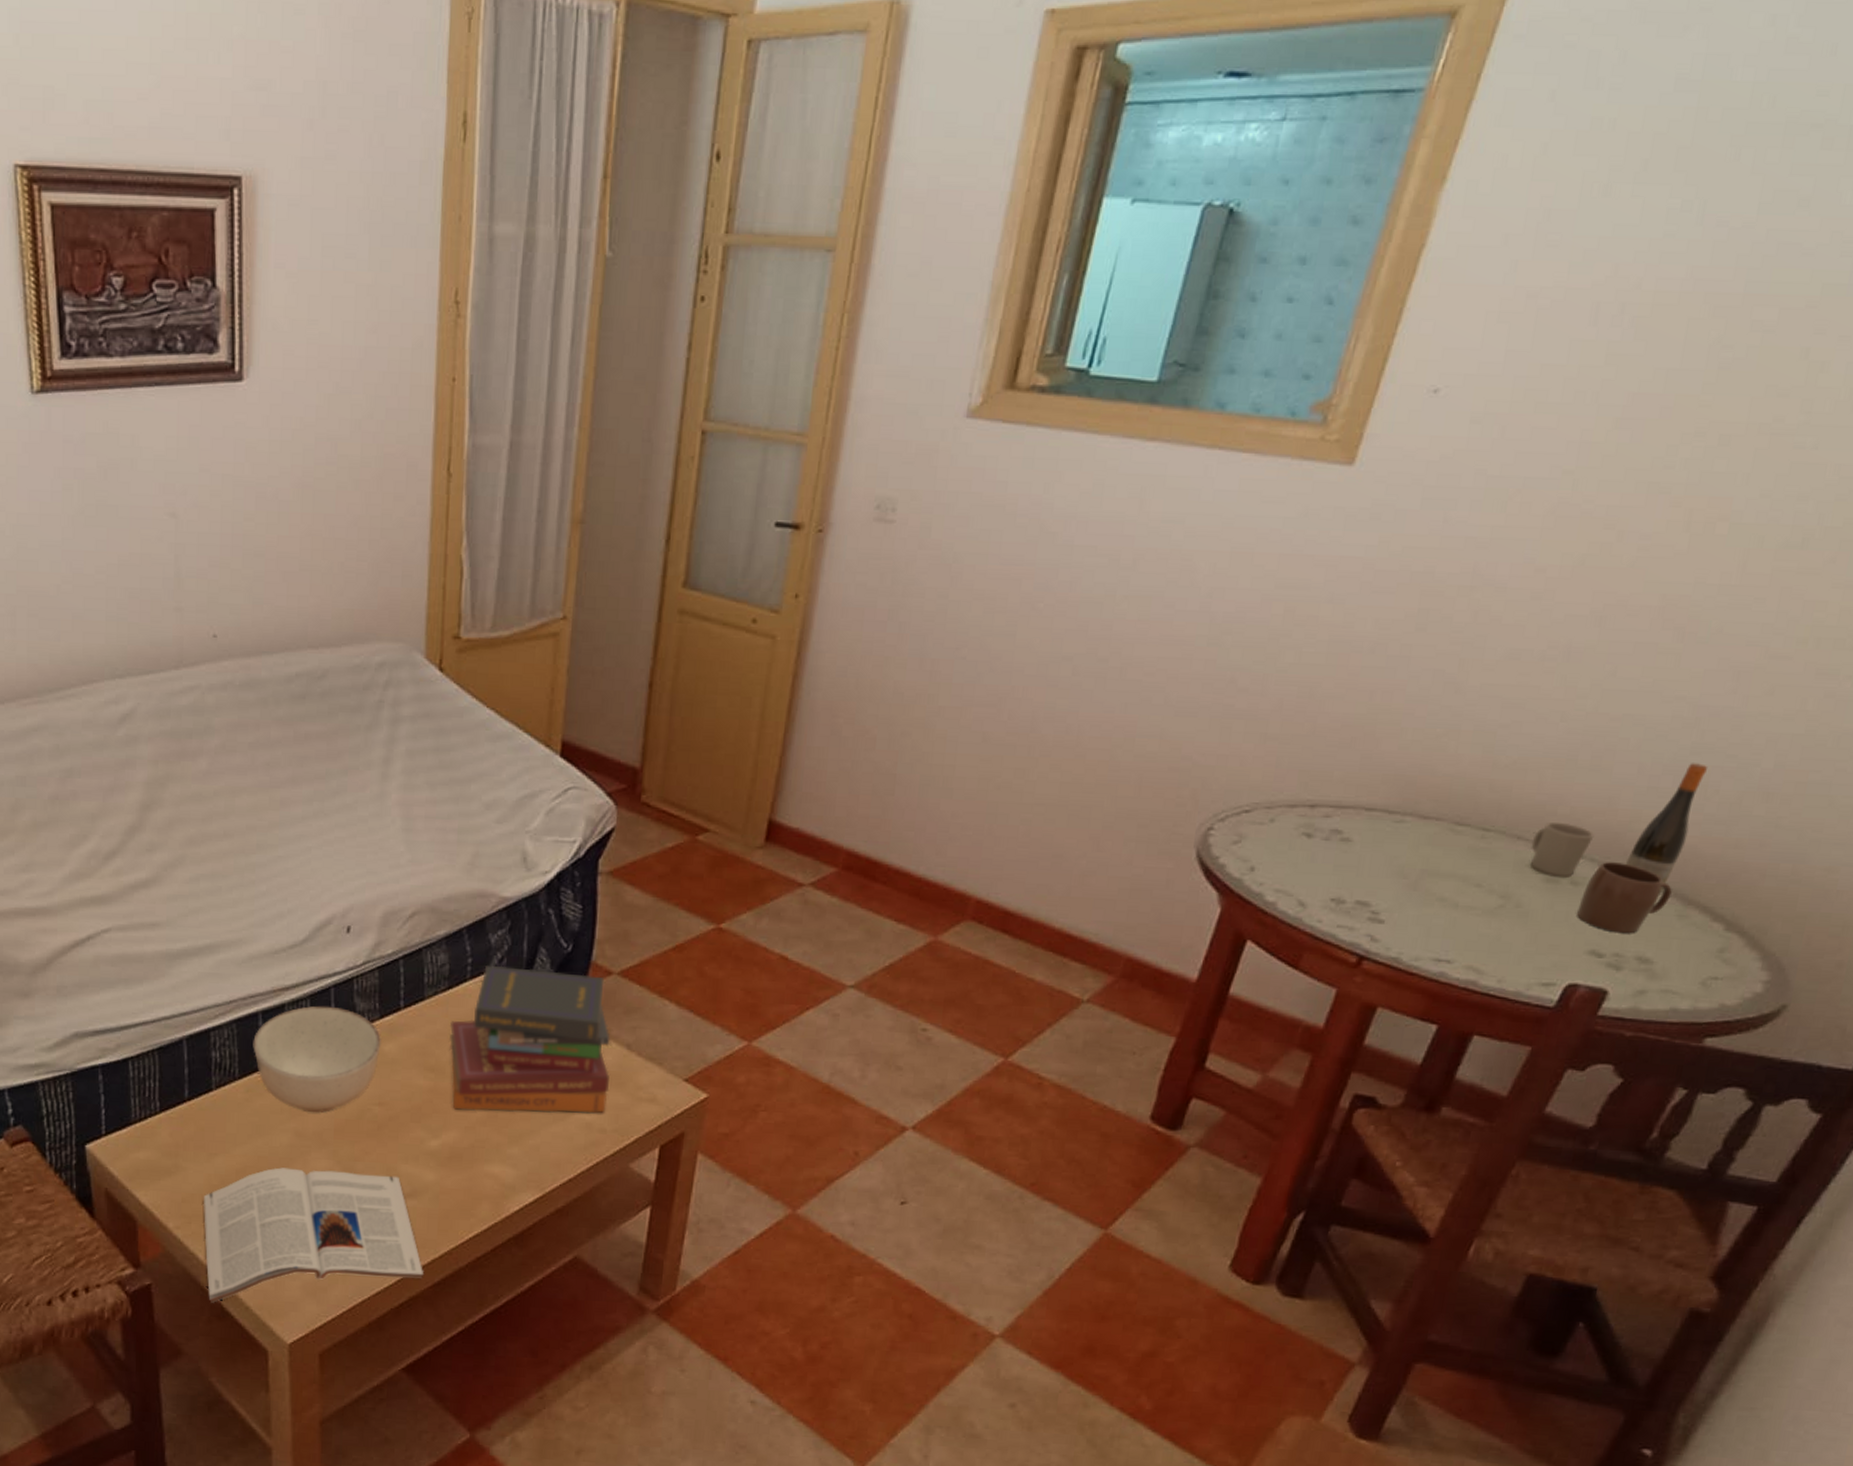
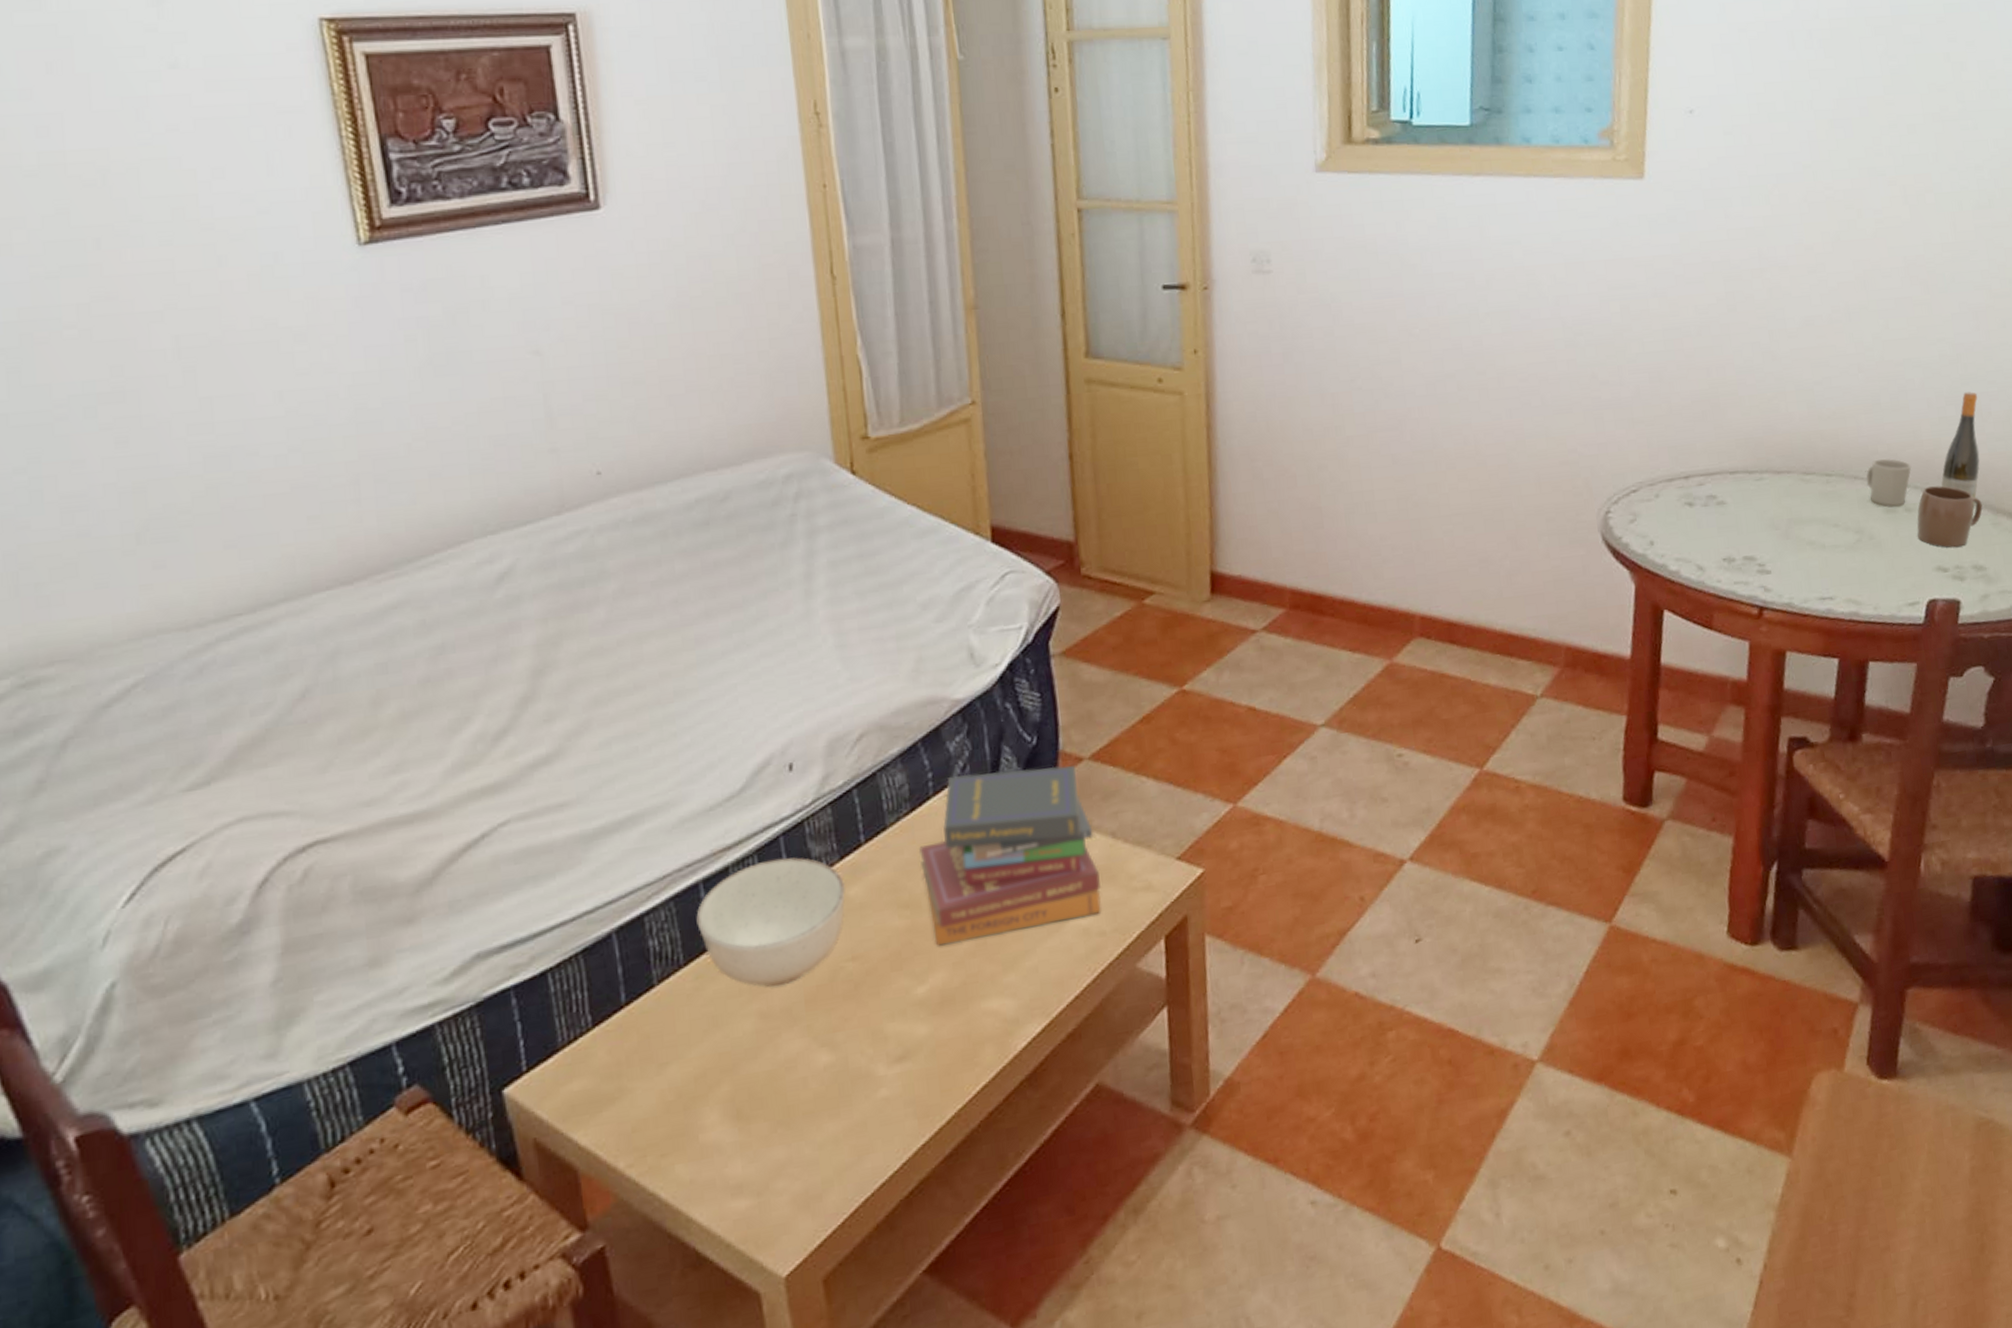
magazine: present [203,1167,424,1303] -> none [657,1038,933,1251]

